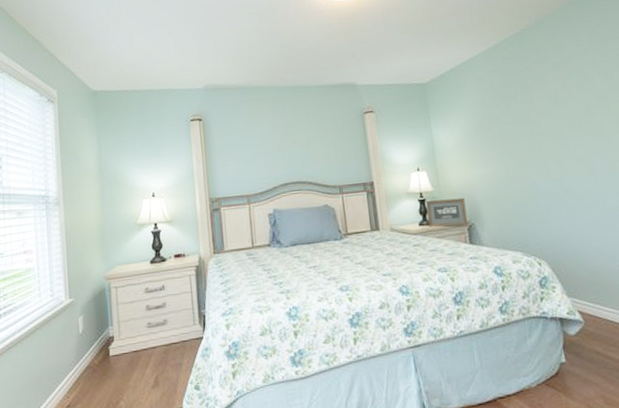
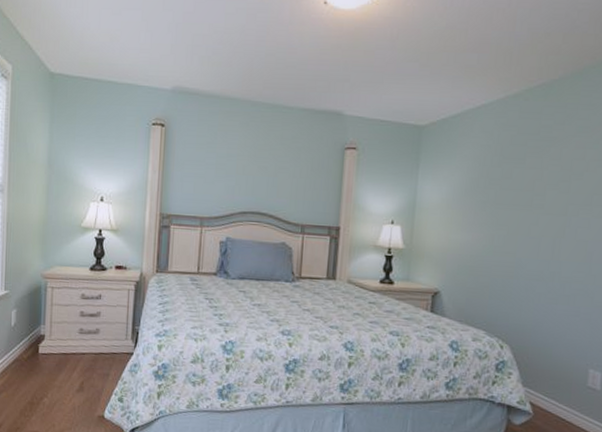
picture frame: present [425,197,468,228] -> none [390,257,437,293]

